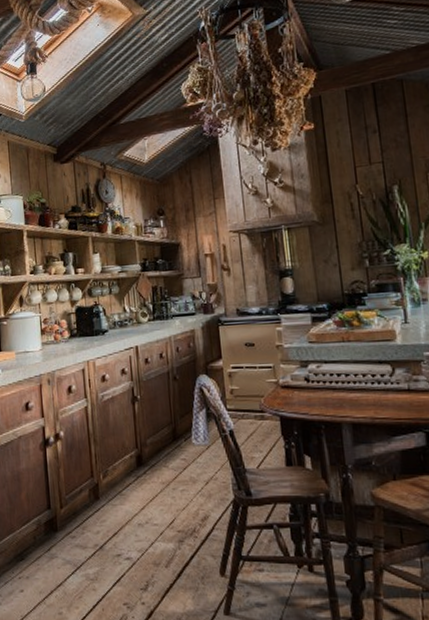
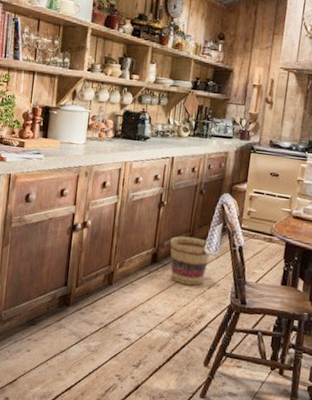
basket: none [152,429,200,484] -> present [169,236,211,286]

